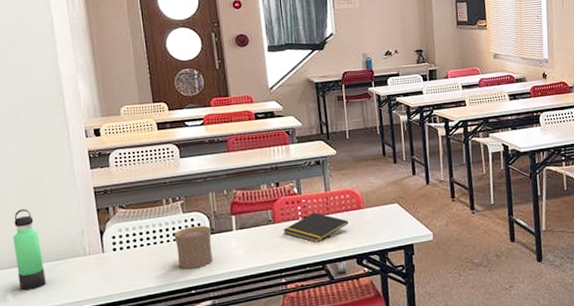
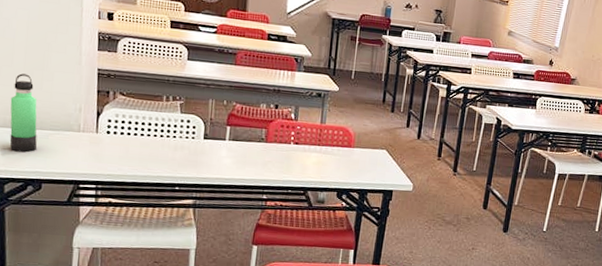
cup: present [174,225,213,270] -> none [168,127,205,168]
notepad: present [283,212,349,243] -> none [273,140,337,170]

